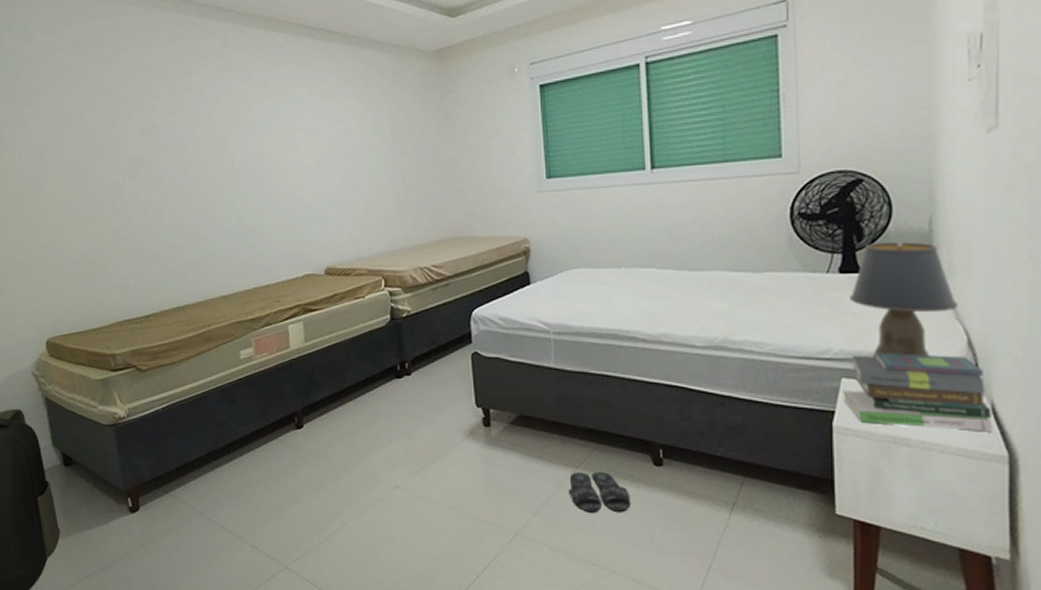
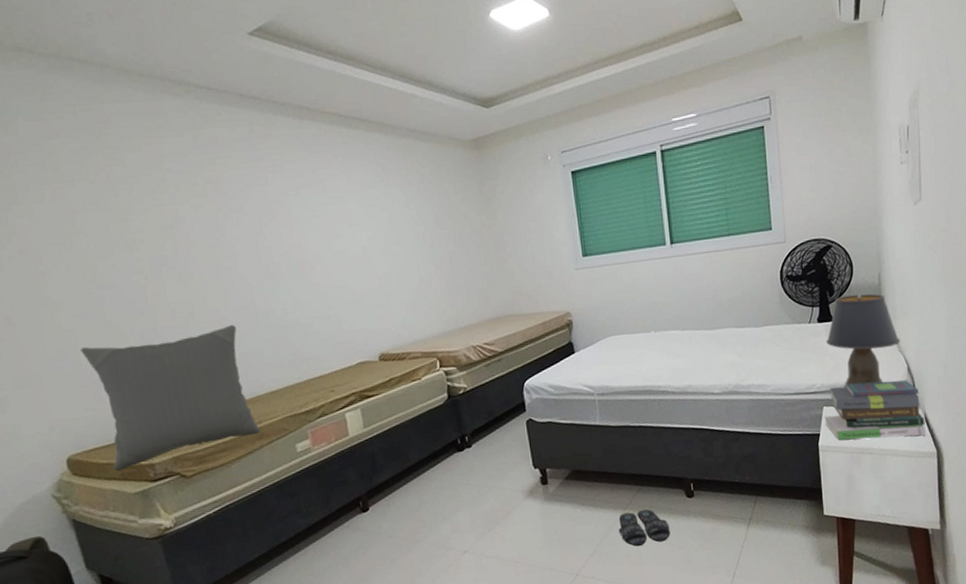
pillow: none [65,228,210,357] -> present [79,325,261,471]

